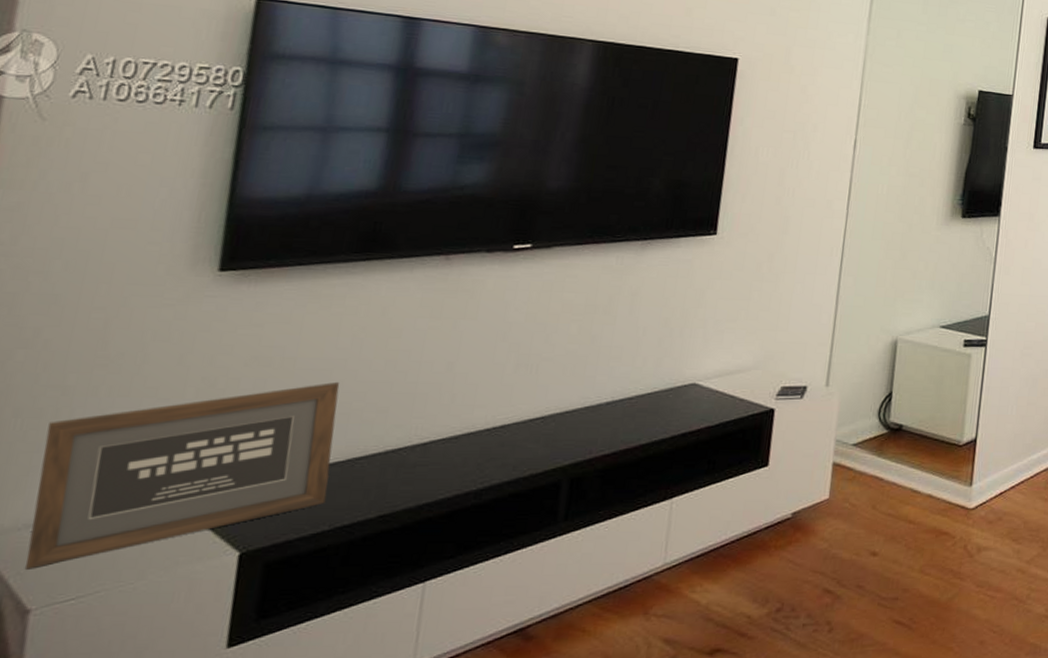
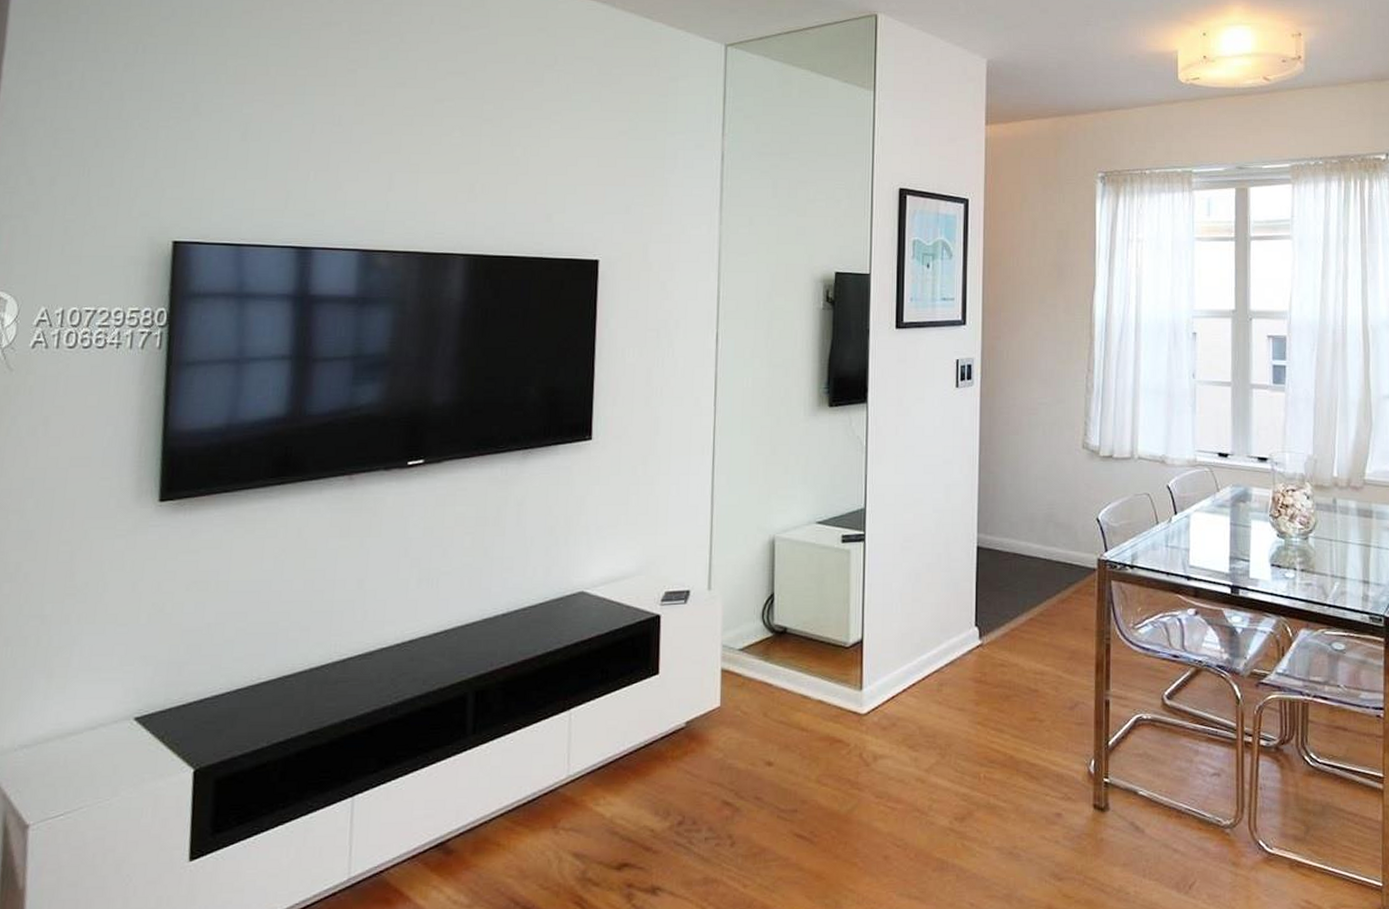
picture frame: present [26,381,340,569] -> none [23,602,267,787]

